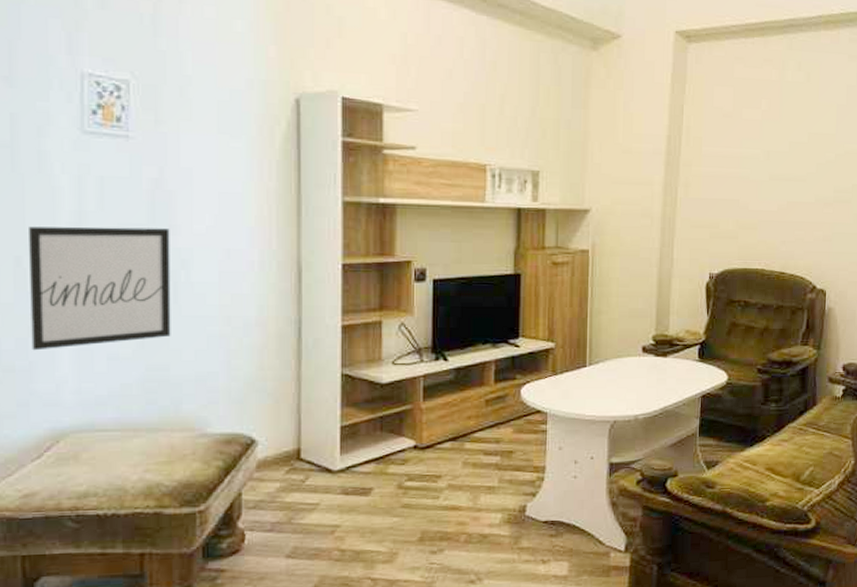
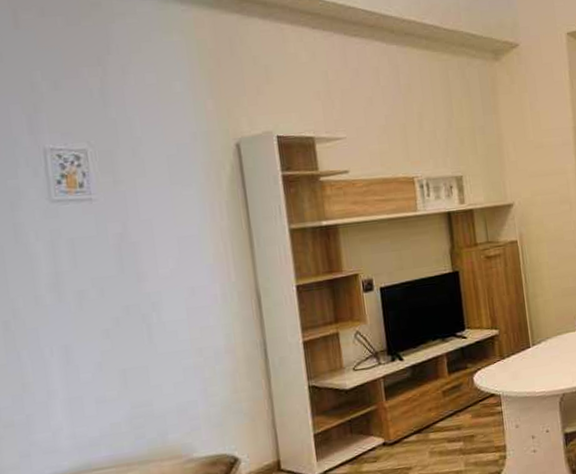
wall art: present [29,226,171,351] -> none [12,276,151,405]

